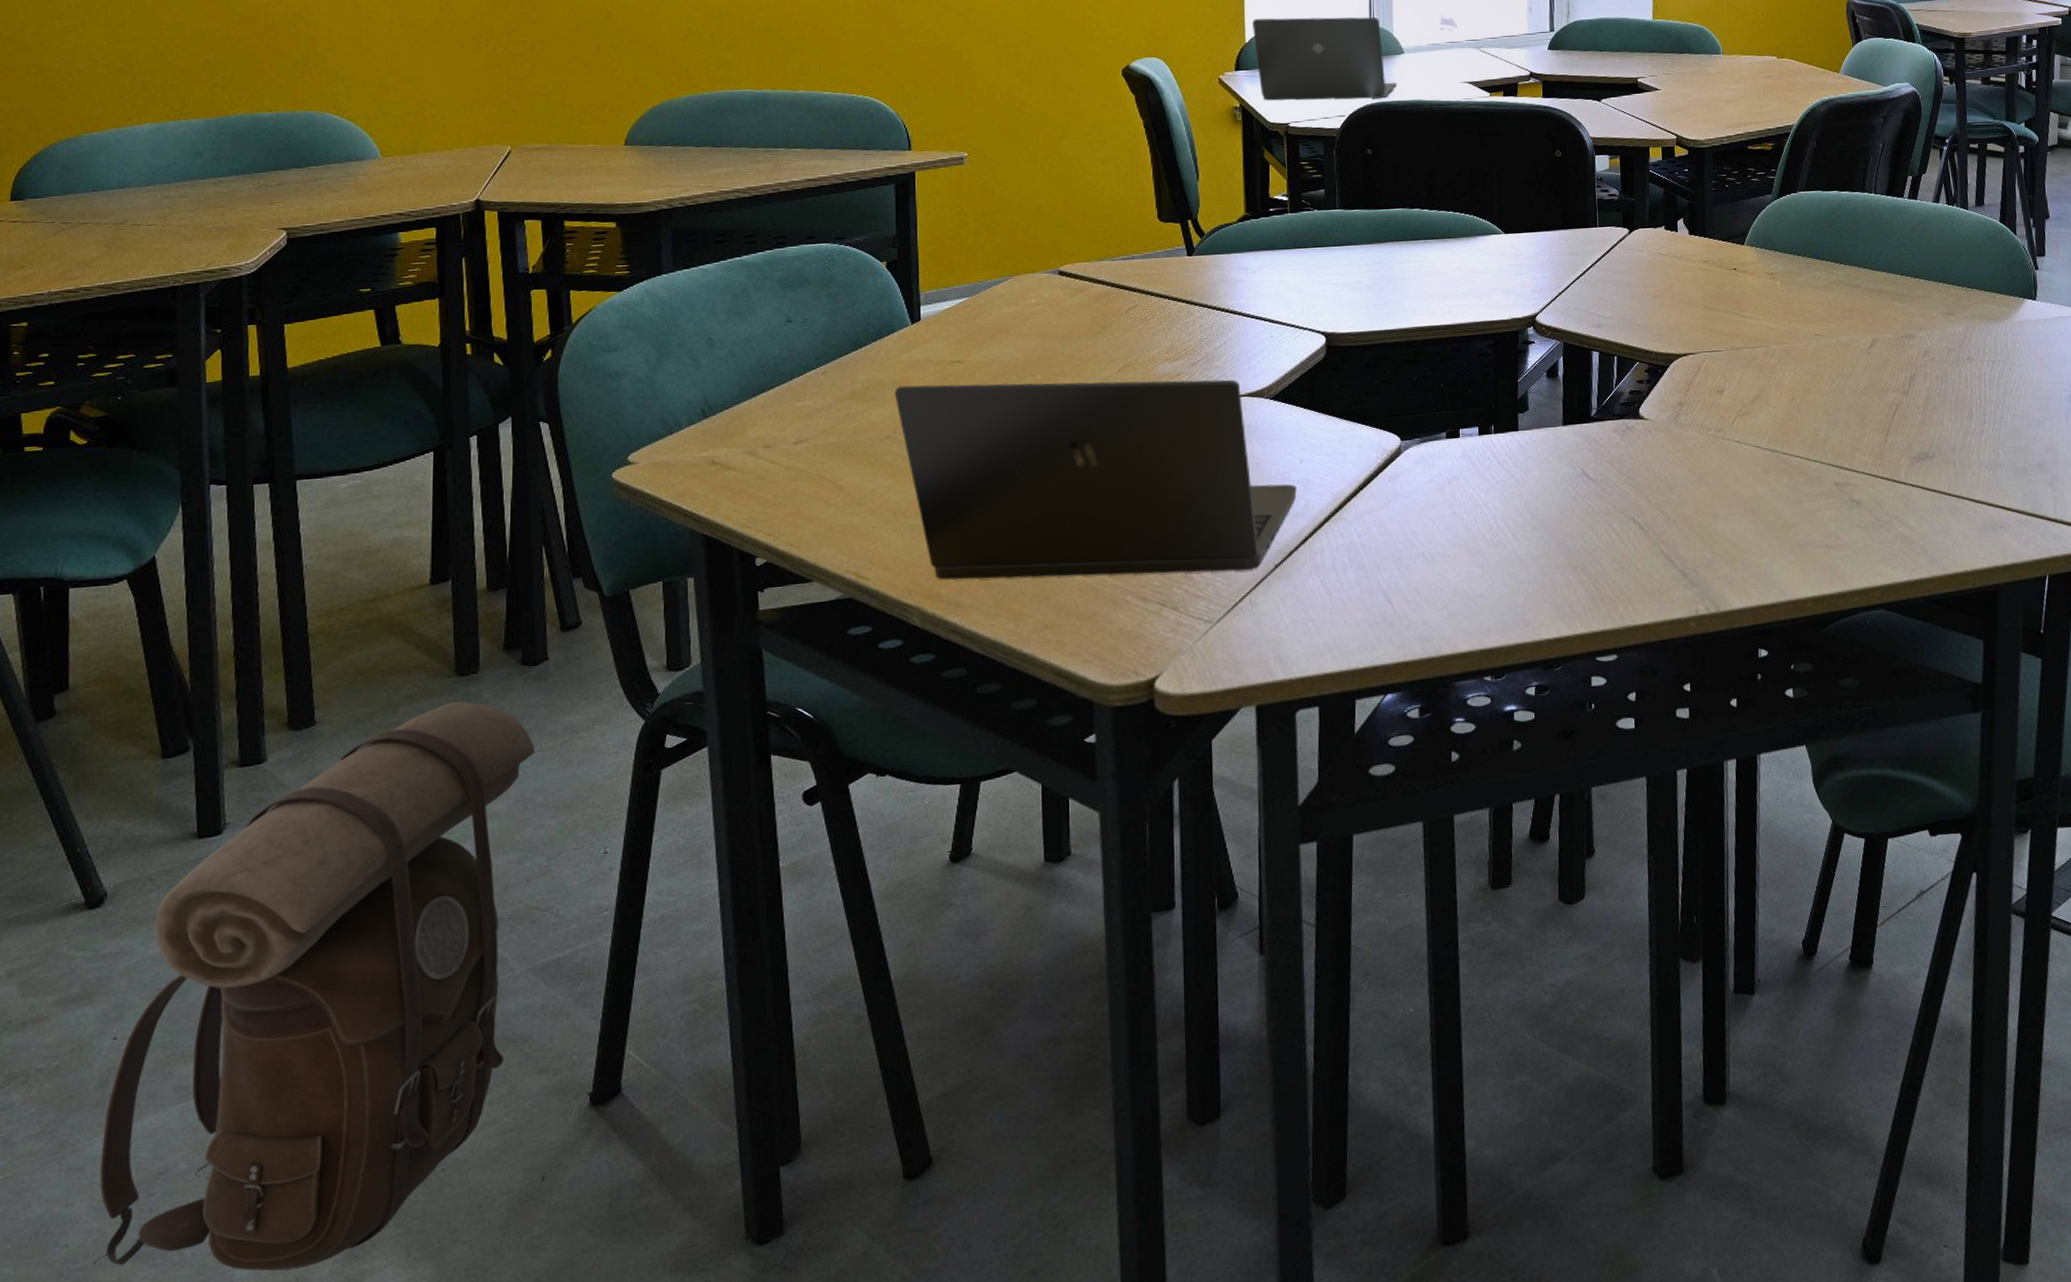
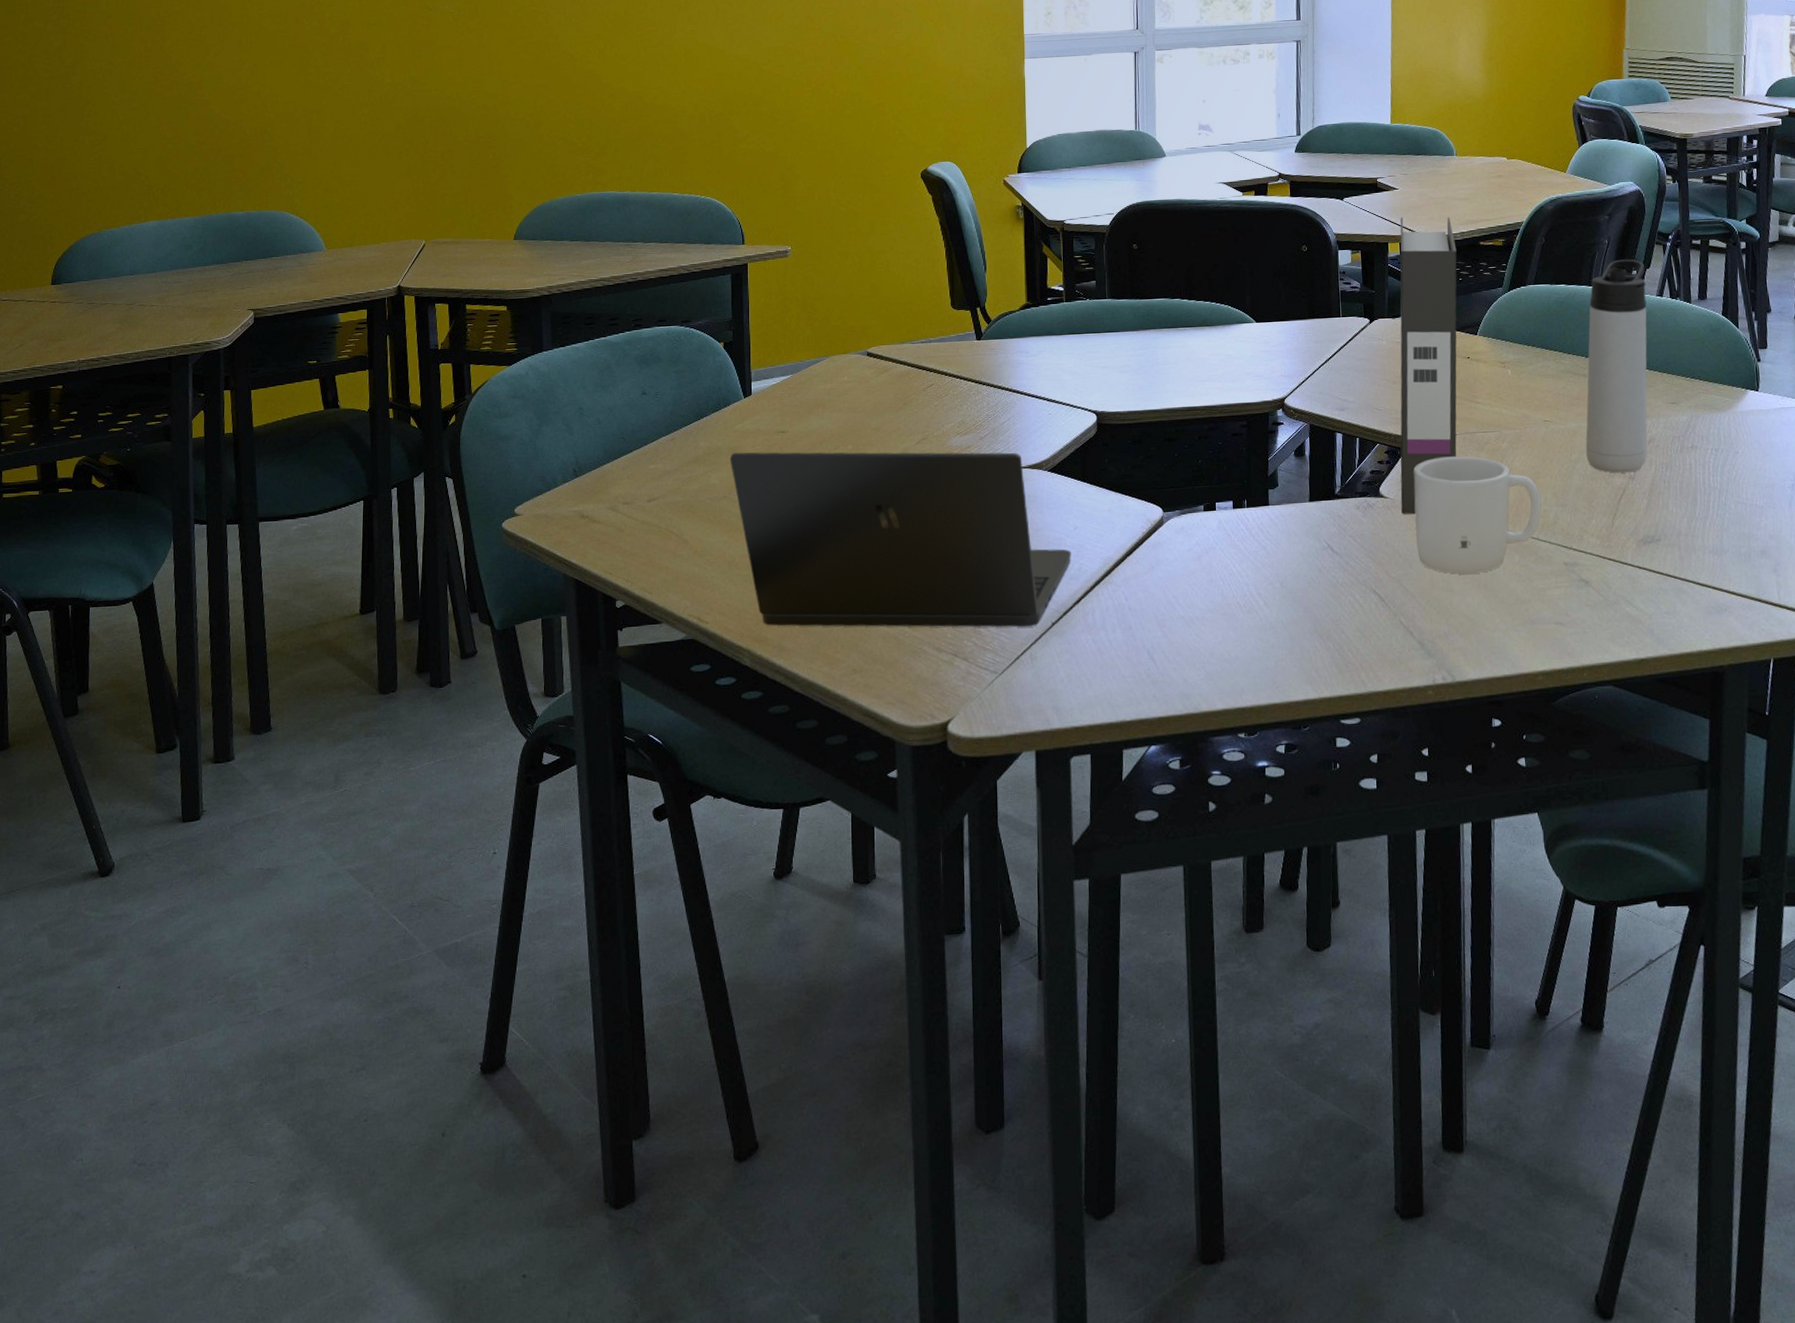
backpack: present [94,701,535,1272] -> none [101,715,440,1196]
laptop: present [1252,17,1398,101] -> none [1033,123,1160,200]
binder: none [1661,119,1724,437] -> present [1400,217,1457,515]
mug: none [1675,373,1812,499] -> present [1413,456,1542,574]
thermos bottle: none [1858,164,1923,388] -> present [1585,259,1648,473]

